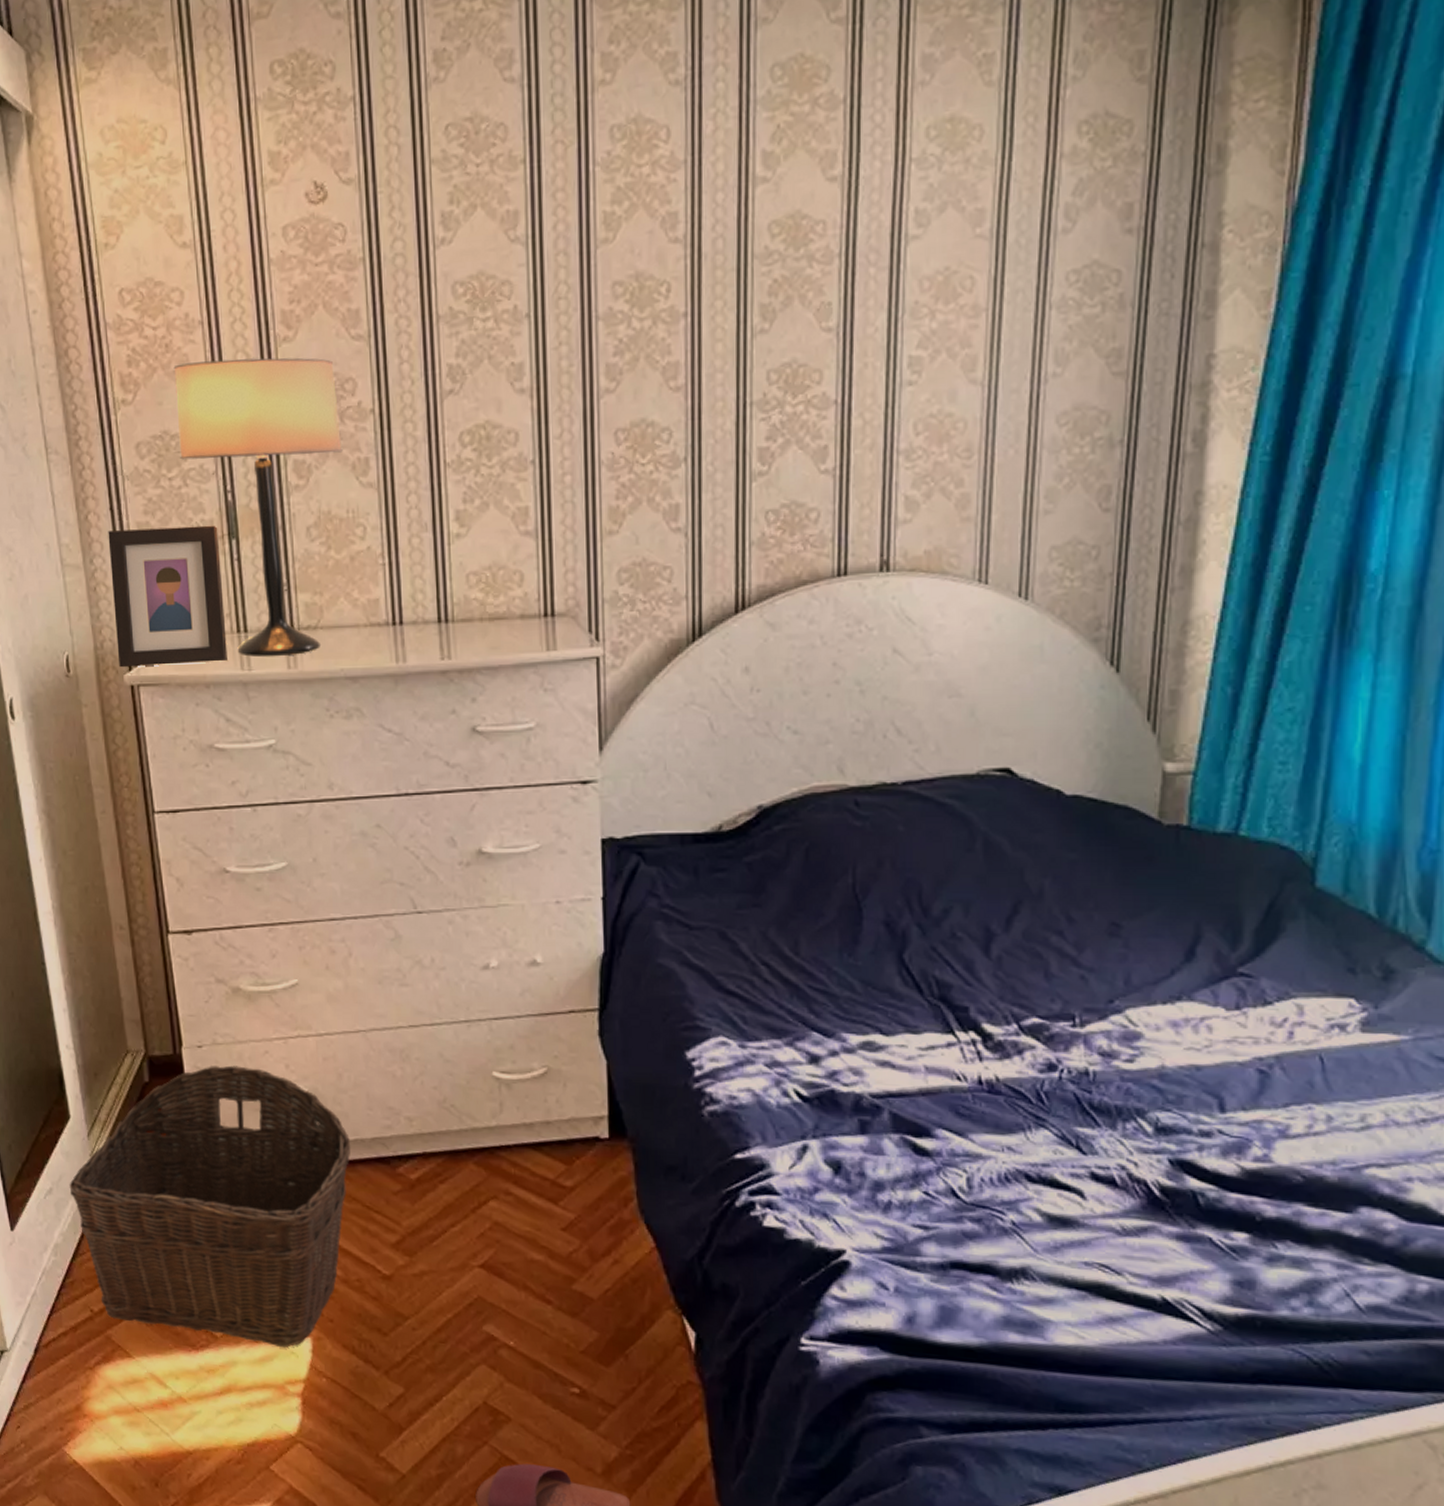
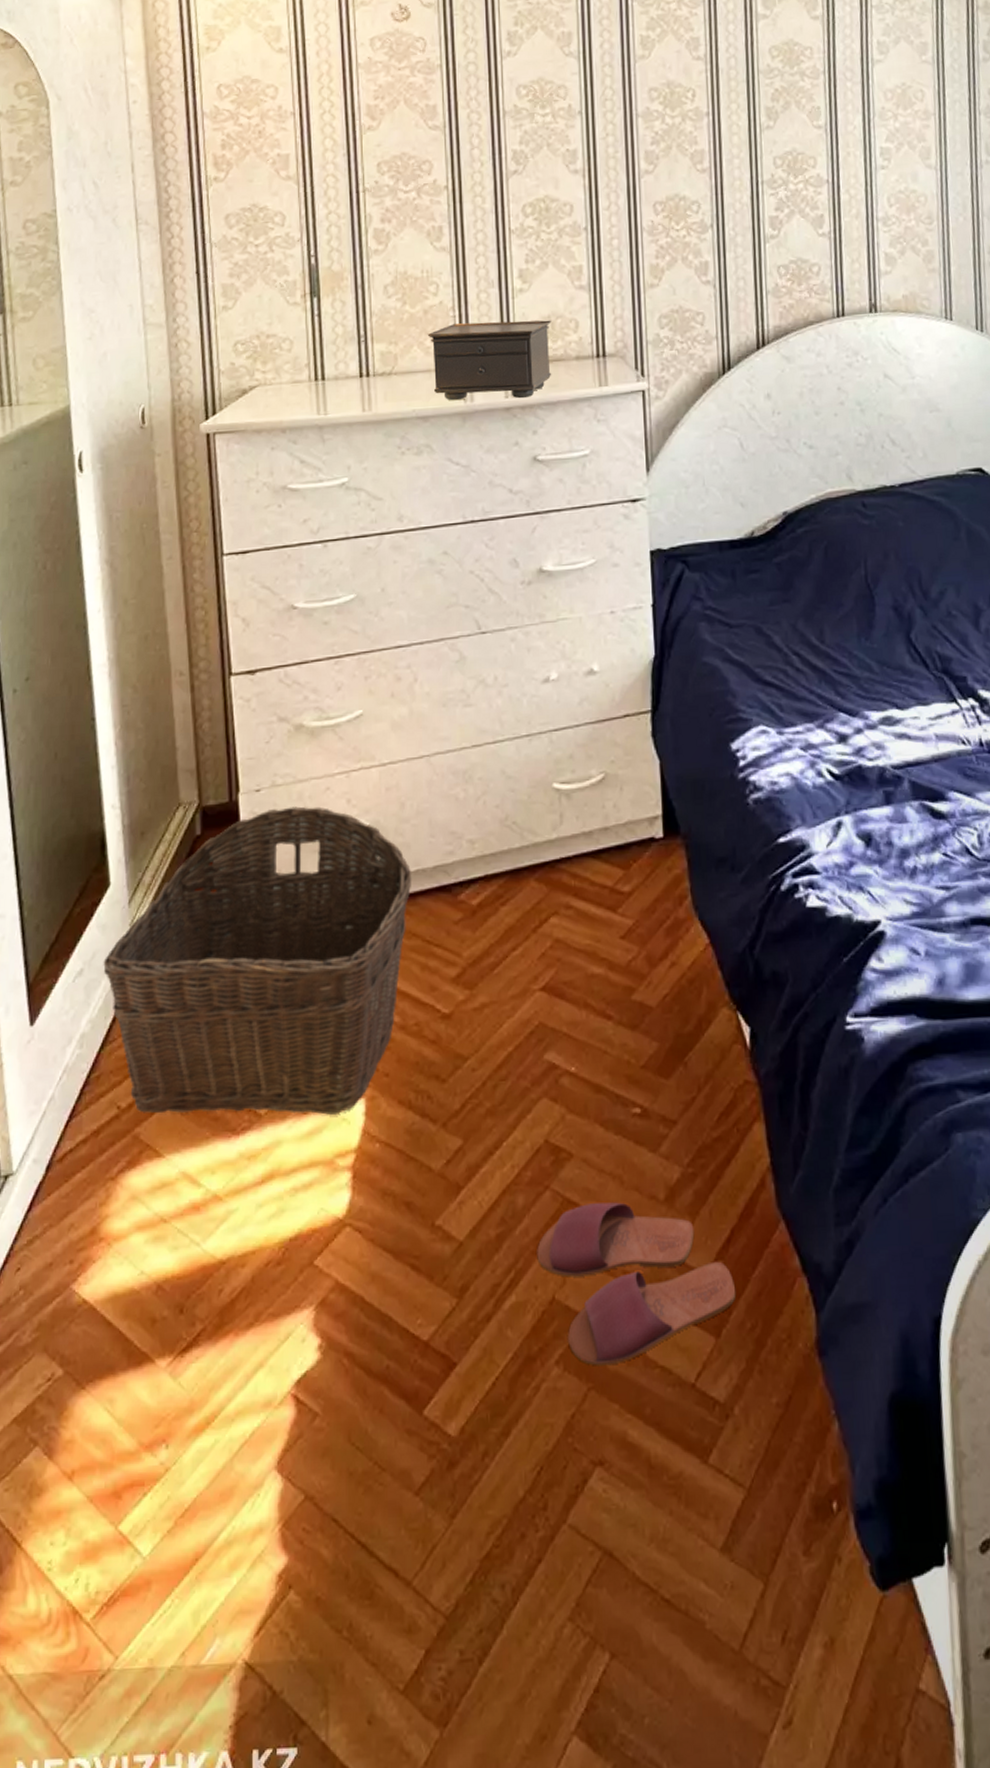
picture frame: present [108,525,227,668] -> none [192,285,304,418]
table lamp: present [173,357,343,658] -> none [265,142,419,403]
jewelry box: none [354,571,493,661] -> present [427,320,552,401]

